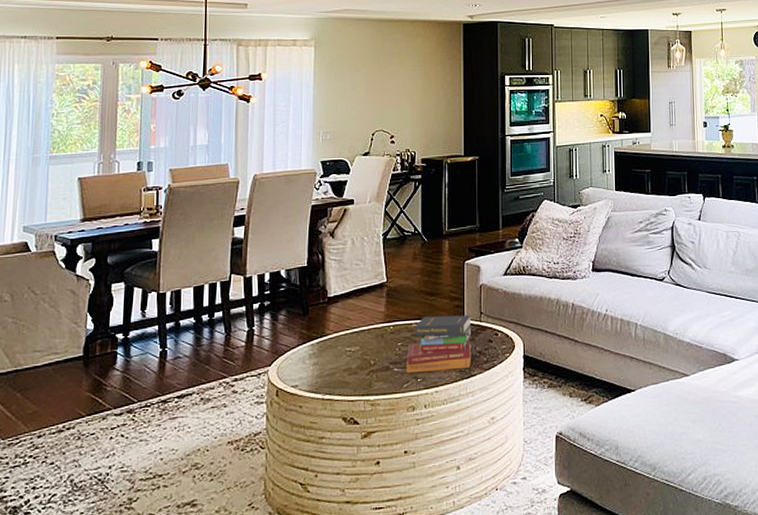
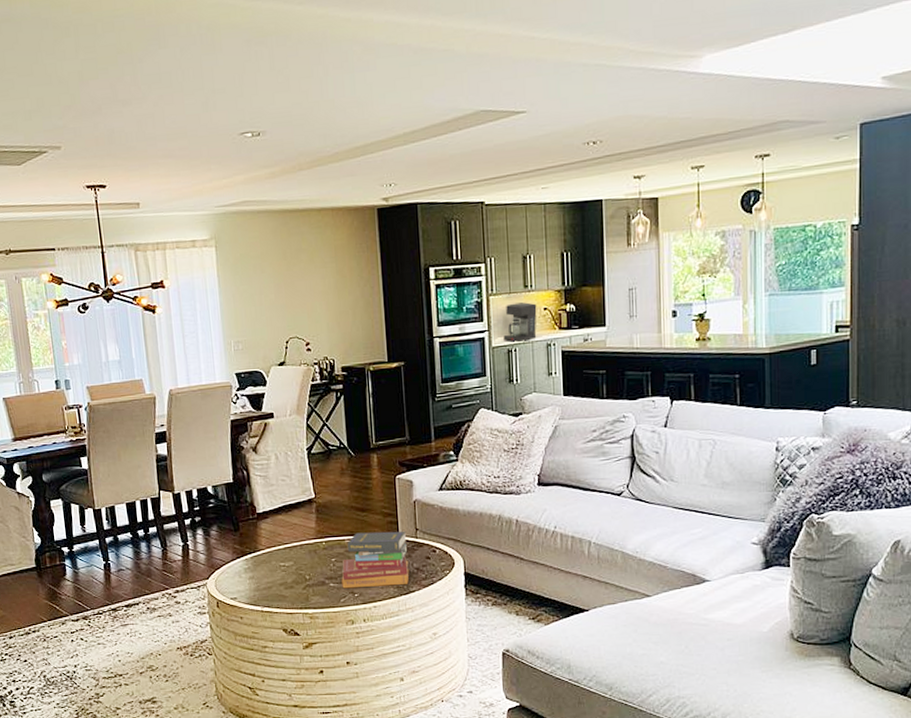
coffee maker: none [566,109,595,144] -> present [503,302,537,343]

